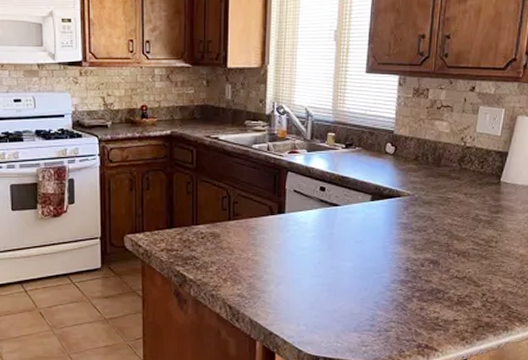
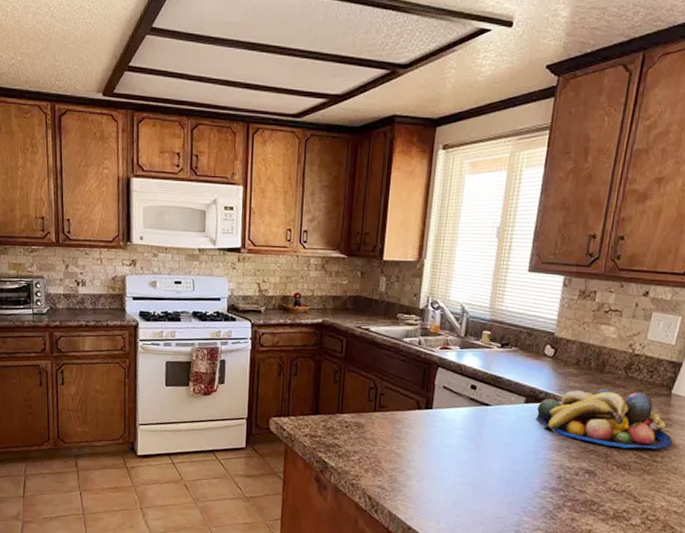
fruit bowl: none [381,181,505,237] -> present [535,388,673,450]

